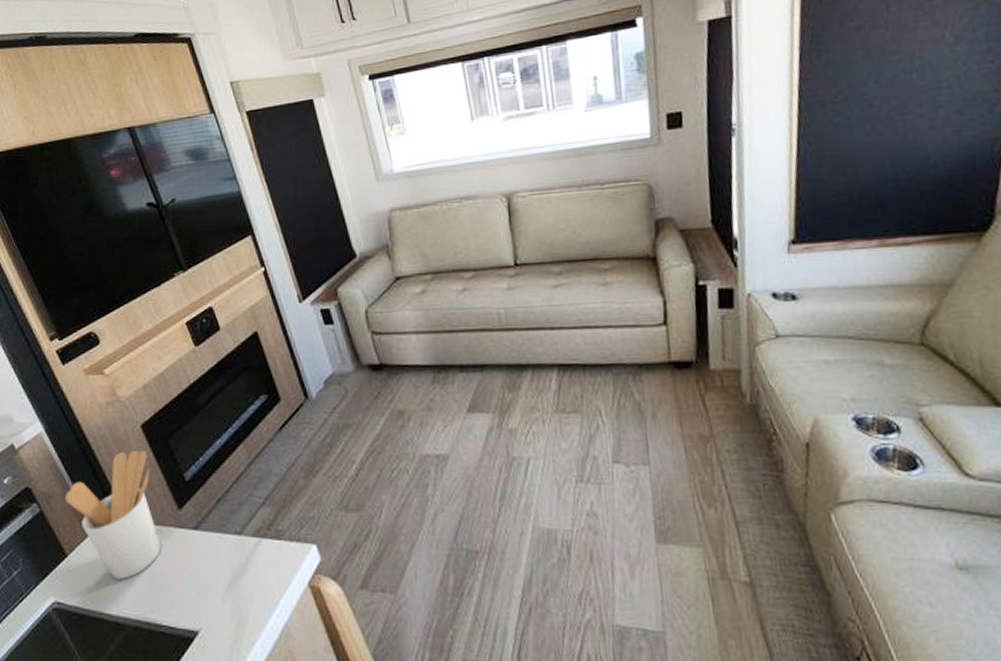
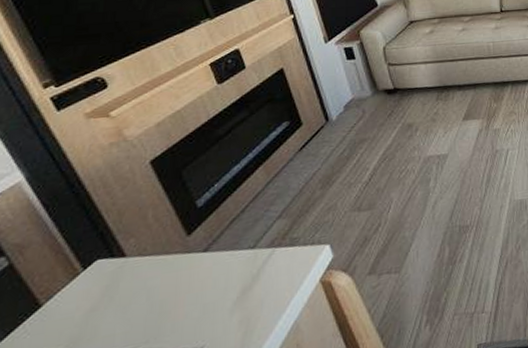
utensil holder: present [64,450,161,579] -> none [44,185,164,319]

